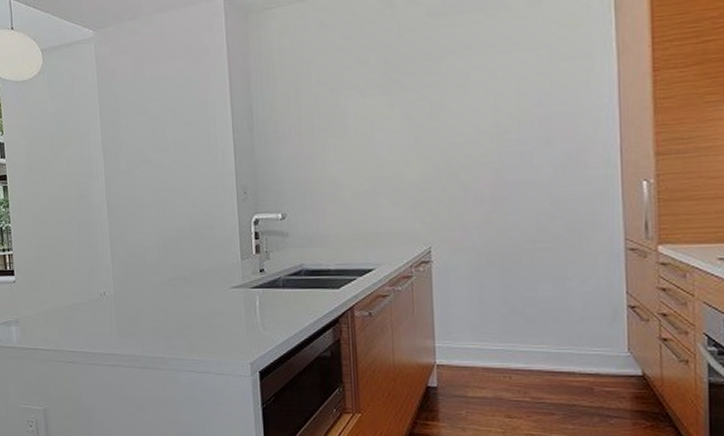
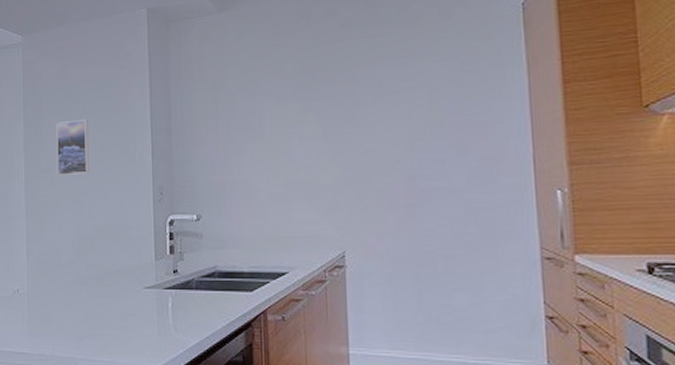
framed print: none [133,117,171,176] -> present [55,118,89,175]

